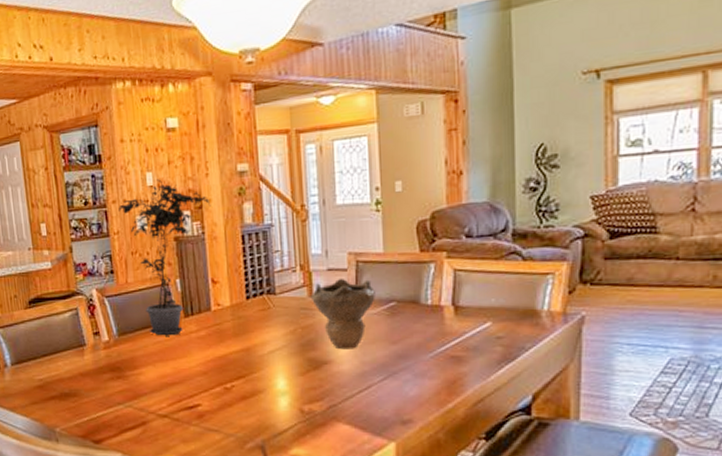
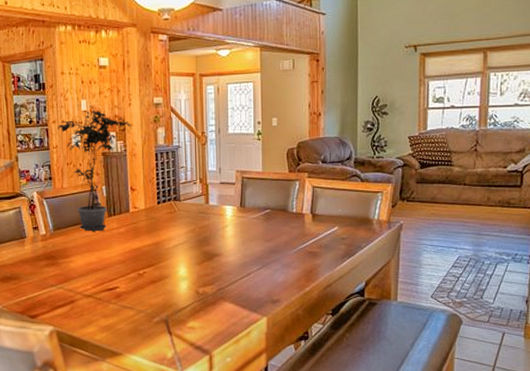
decorative bowl: present [310,278,375,350] -> none [207,190,255,245]

